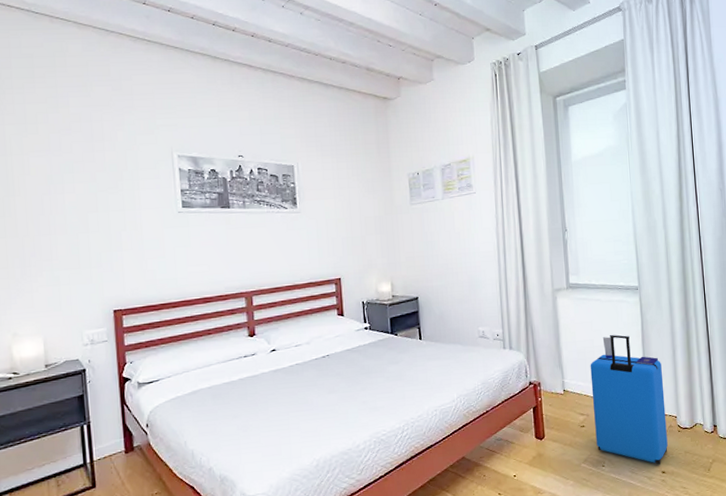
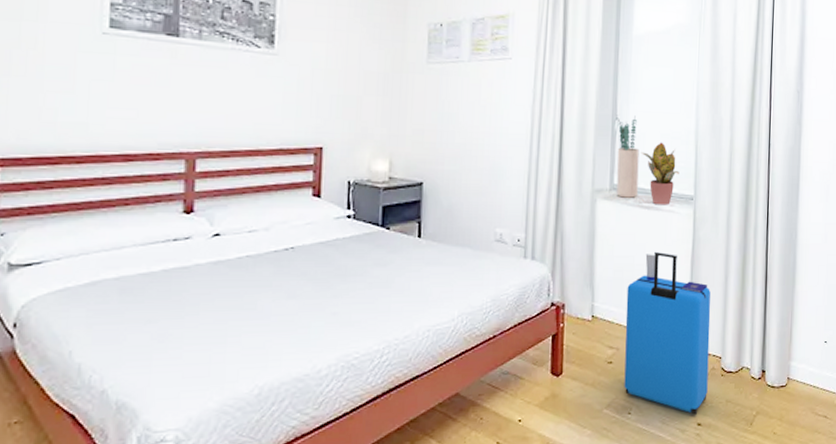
vase: none [567,226,590,294] -> present [616,116,639,198]
potted plant: none [589,245,624,297] -> present [641,142,679,205]

